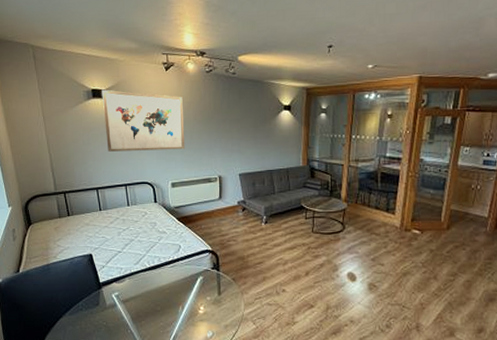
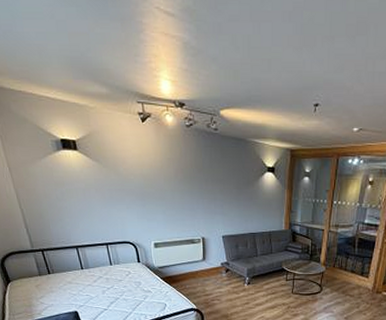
wall art: present [102,89,185,152] -> none [72,140,167,209]

